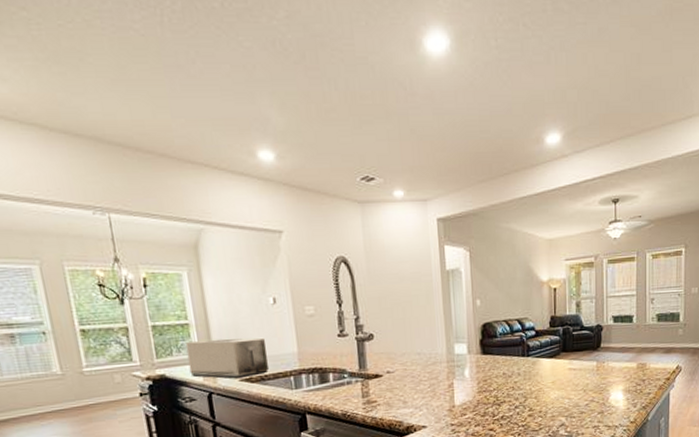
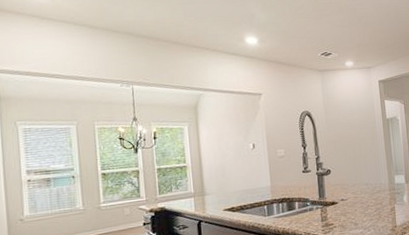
toaster: present [185,337,269,379] -> none [182,175,247,209]

